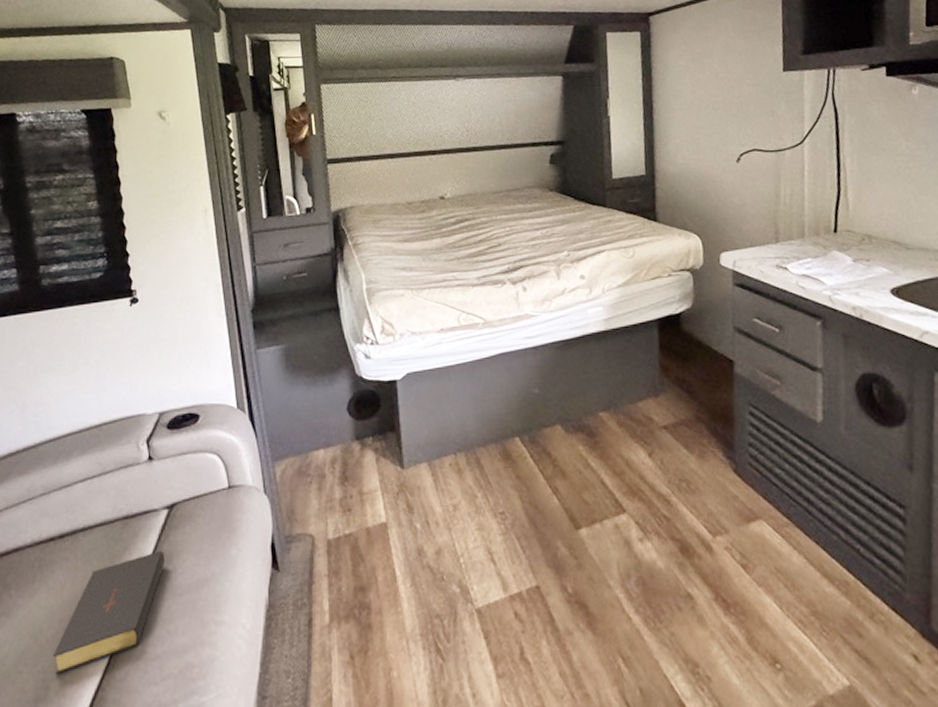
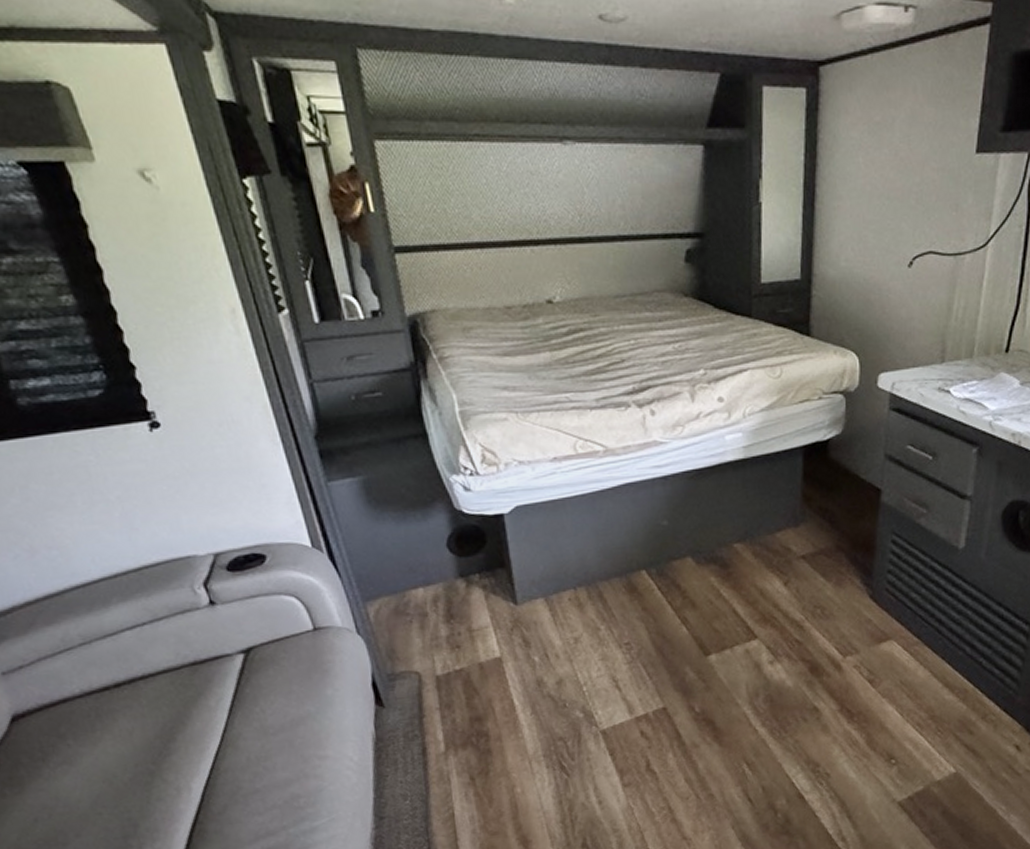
bible: present [52,550,165,676] -> none [134,693,250,814]

